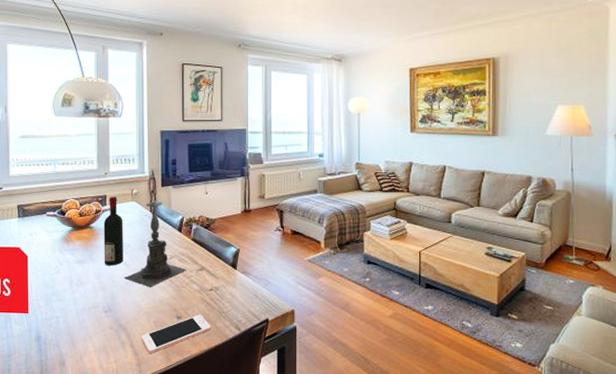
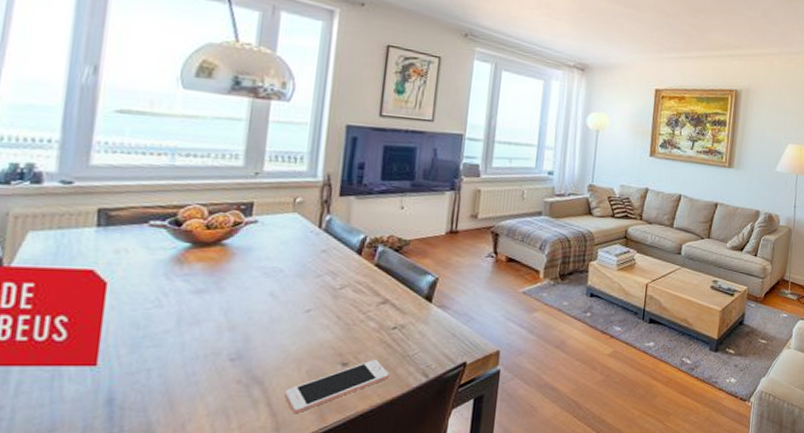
wine bottle: present [103,196,123,266] -> none [238,204,276,298]
candle holder: present [123,191,186,287] -> none [267,201,363,326]

